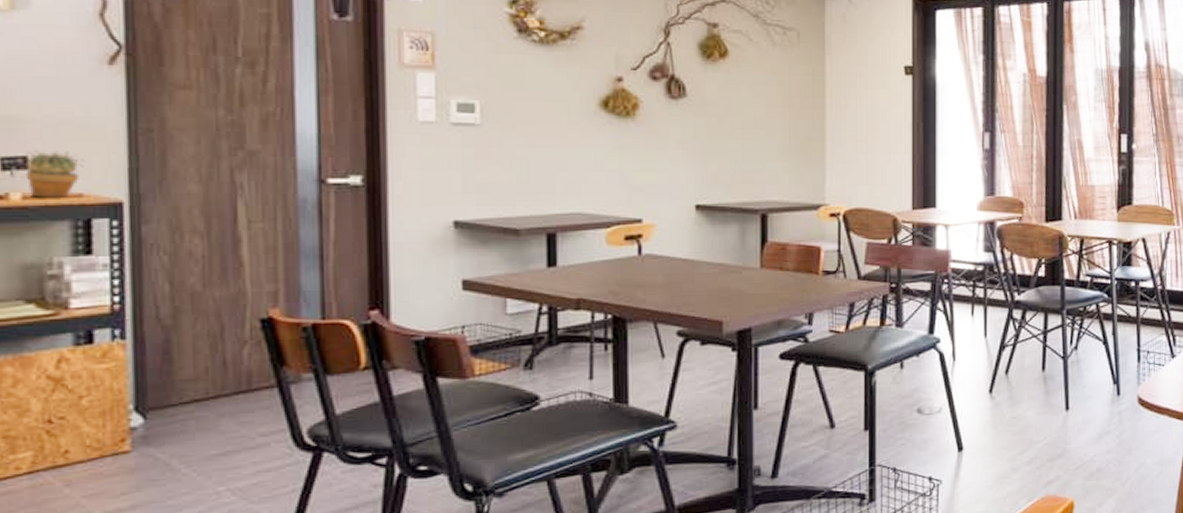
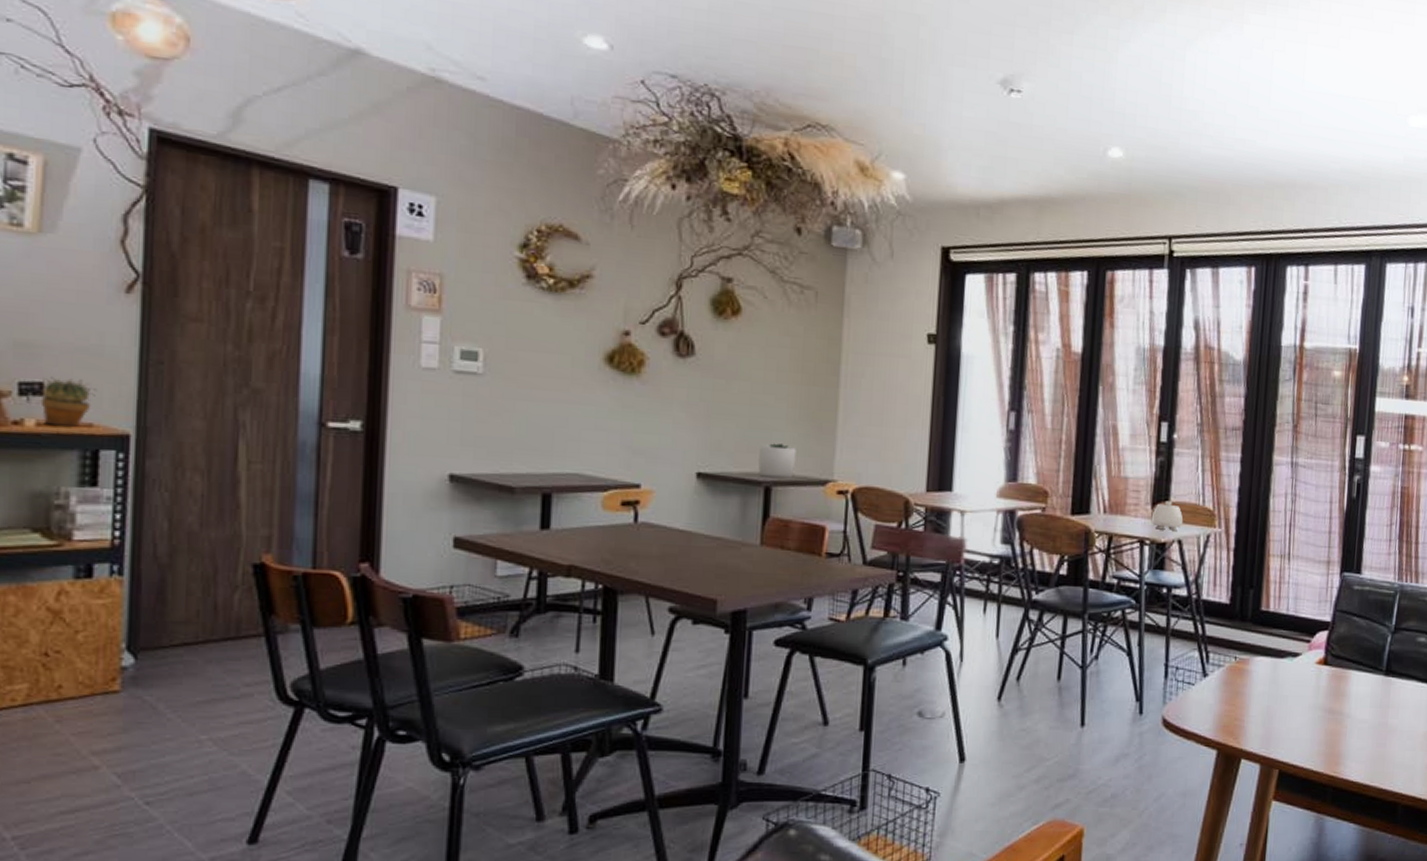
planter: none [754,174,789,206] -> present [758,443,797,480]
sugar bowl: none [1117,204,1146,231] -> present [1151,501,1184,532]

